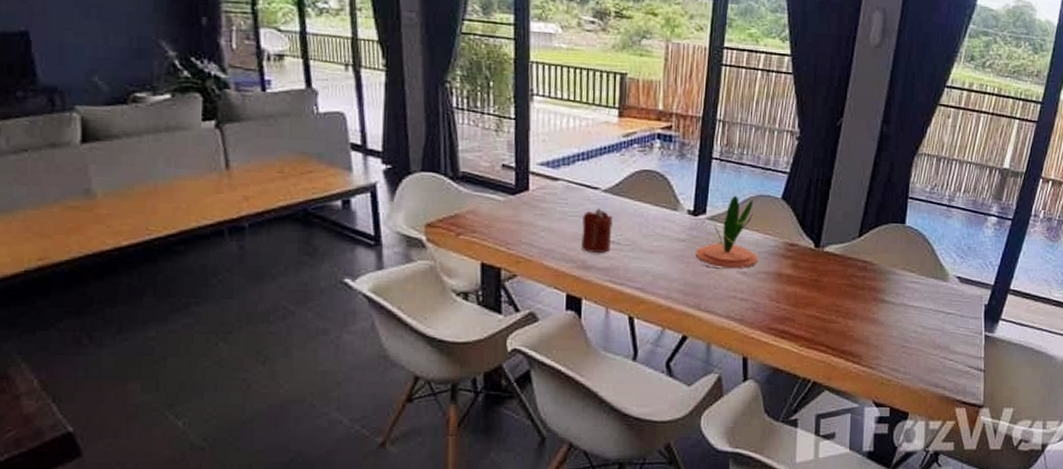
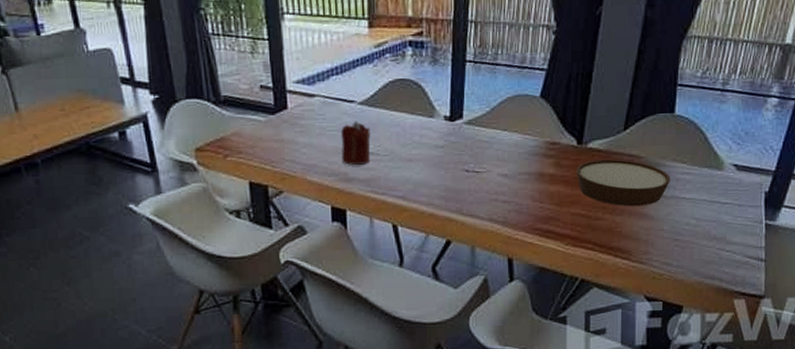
plant: present [695,195,761,268] -> none [454,97,519,171]
bowl: none [812,263,900,312] -> present [576,159,671,207]

